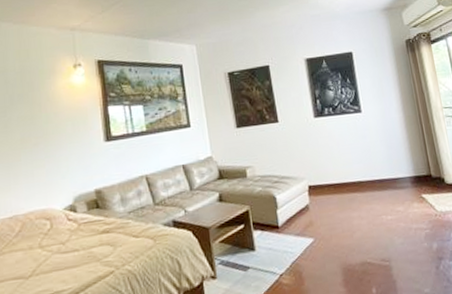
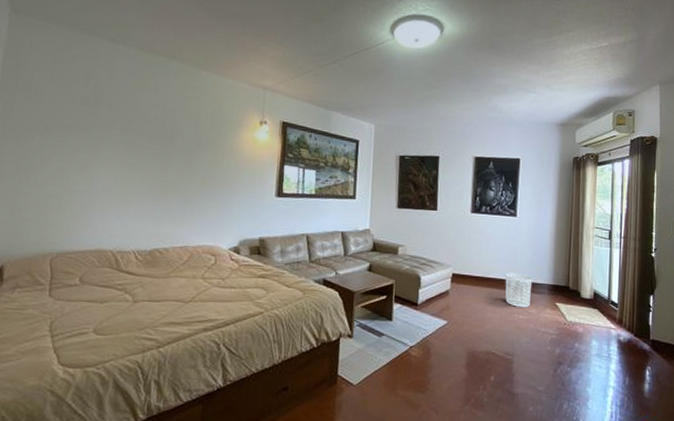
waste bin: none [363,171,396,208] -> present [505,272,533,308]

